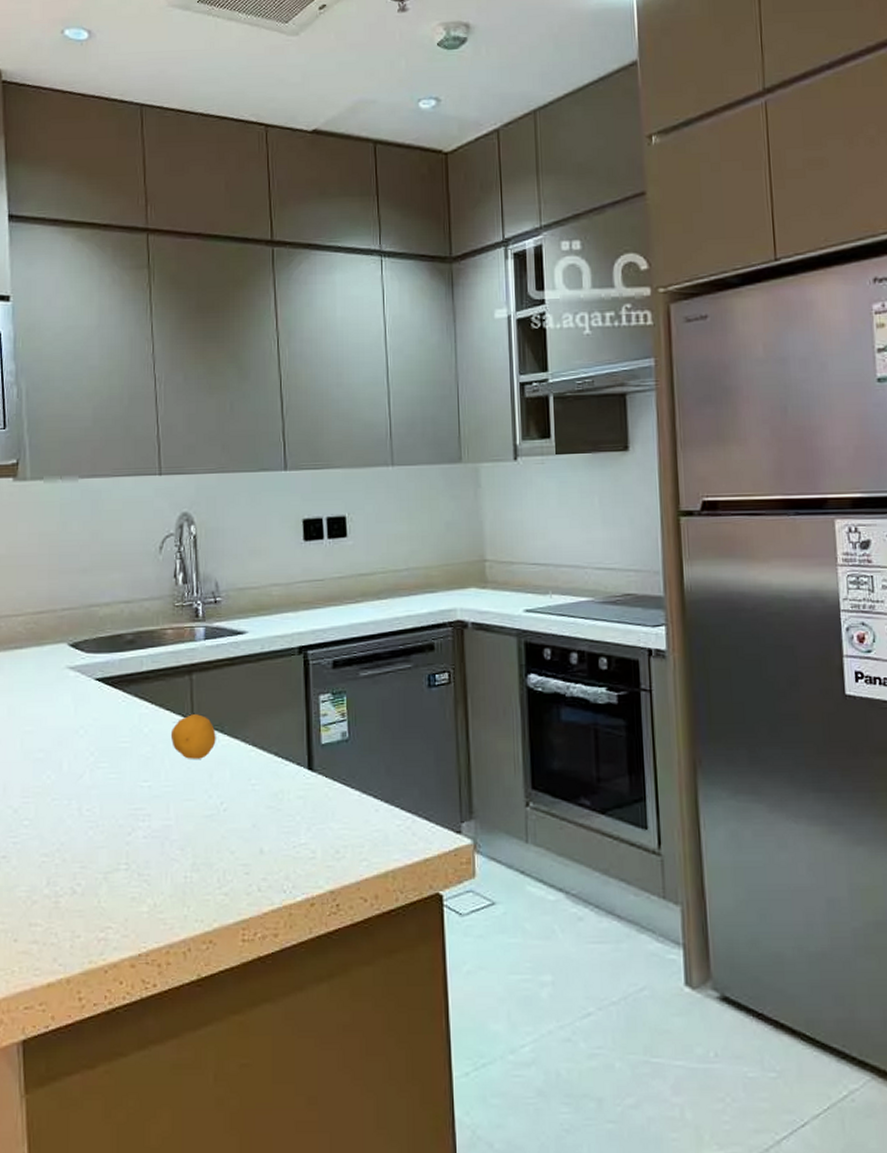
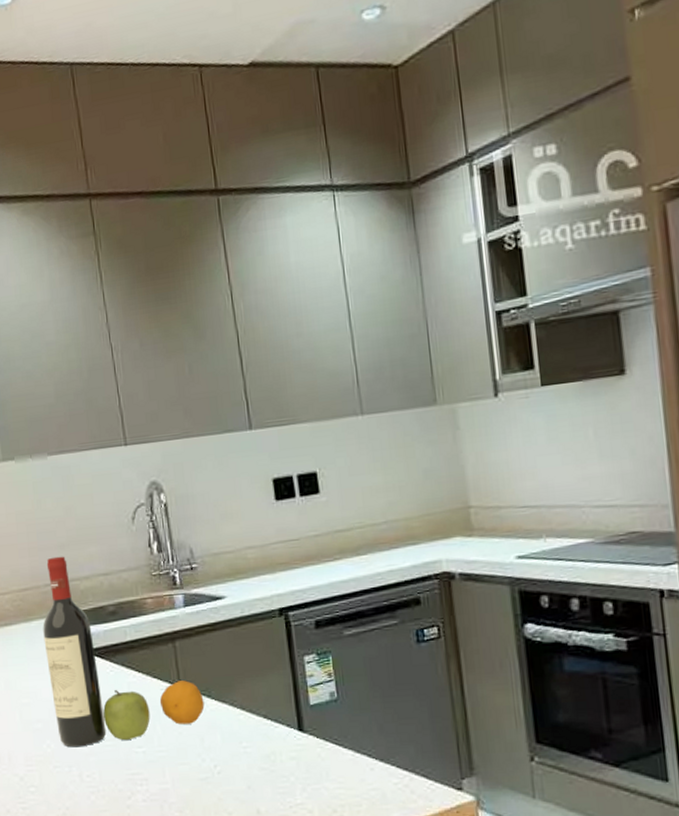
wine bottle: none [55,580,112,779] -> present [43,556,107,748]
fruit: none [111,721,159,774] -> present [103,690,151,741]

